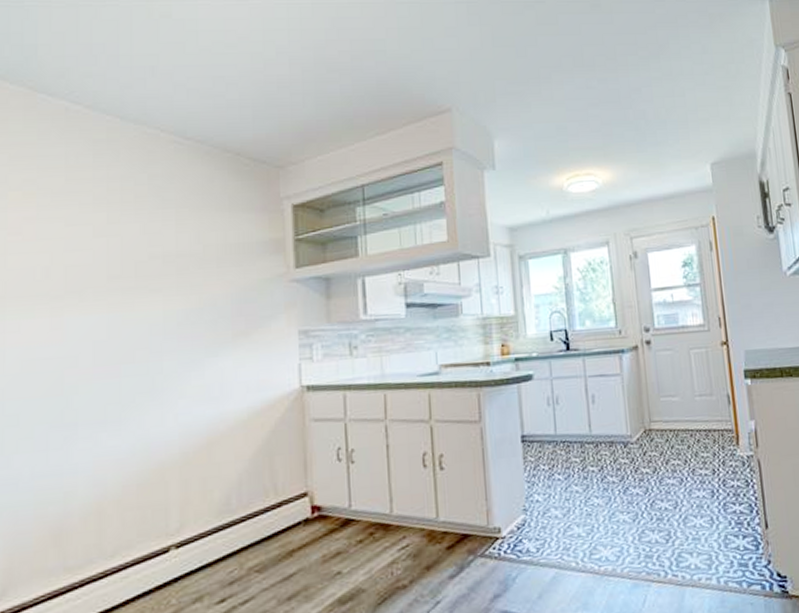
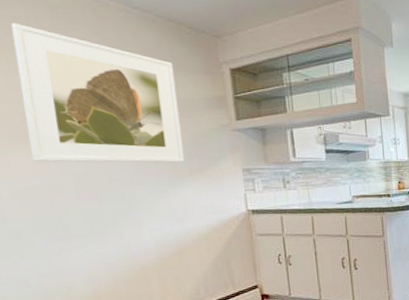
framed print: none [46,162,228,327] -> present [10,22,185,163]

